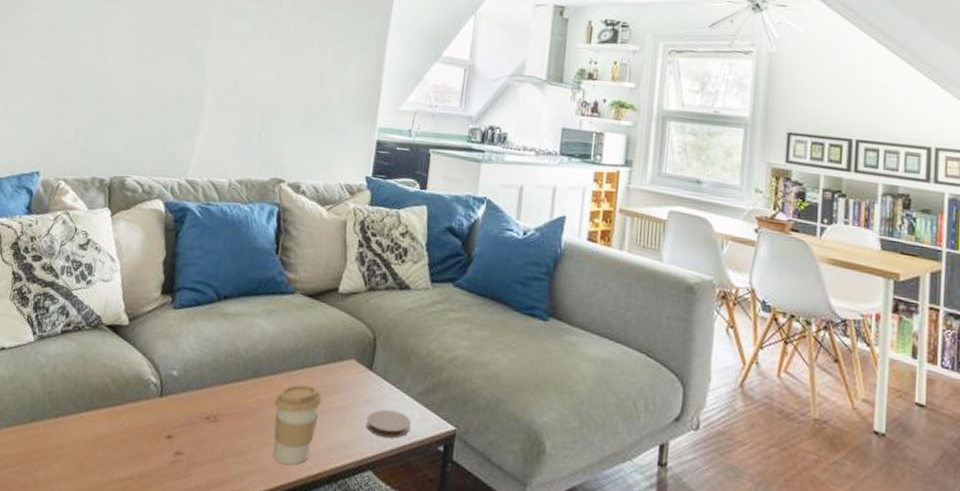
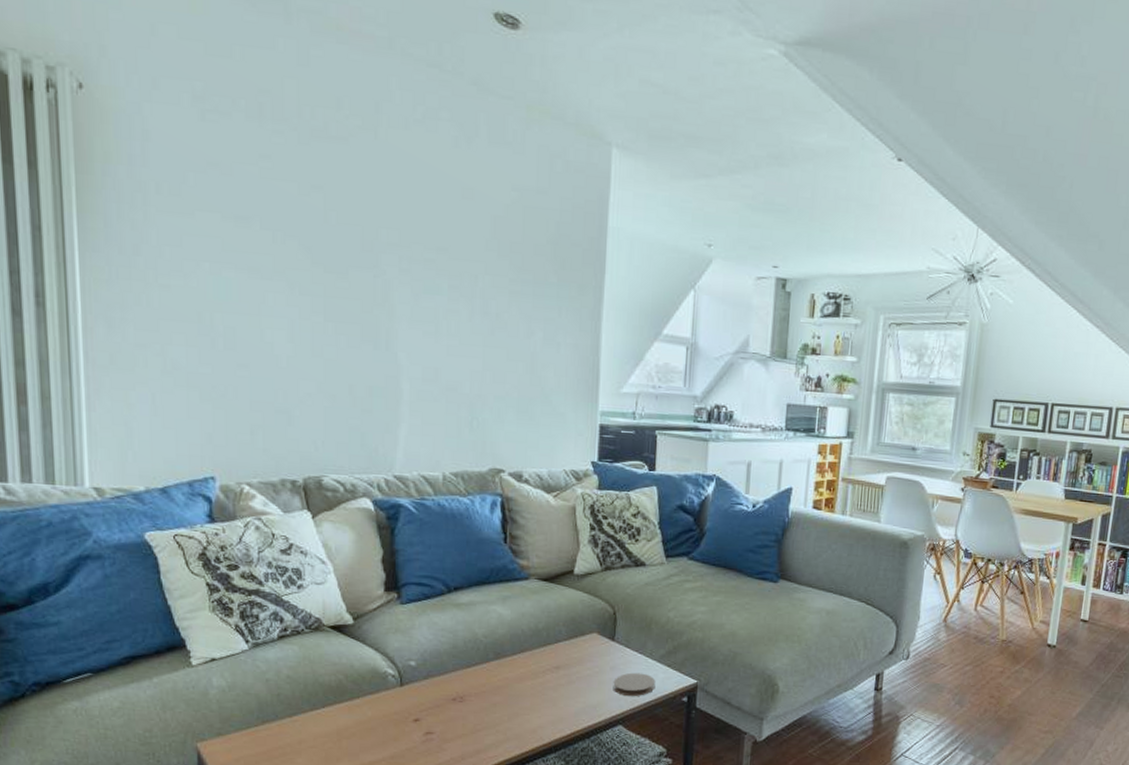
coffee cup: present [273,384,322,465] -> none [521,659,568,730]

